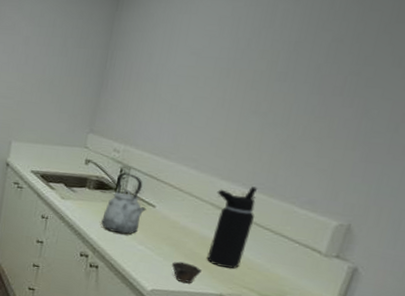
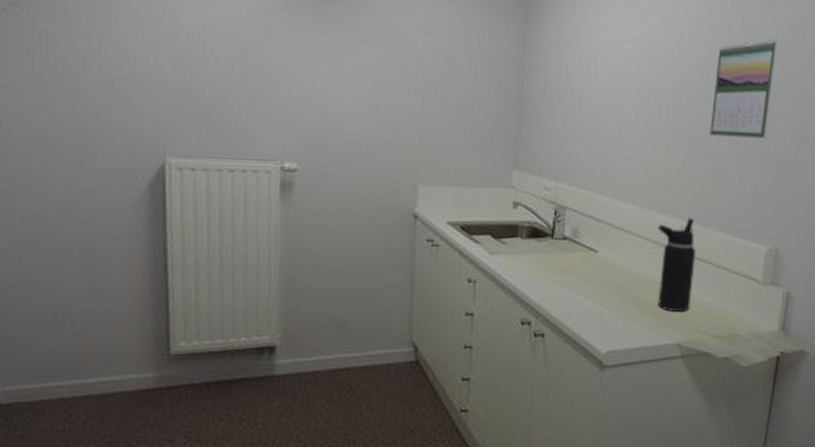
kettle: present [101,173,146,235] -> none [541,215,589,290]
cup: present [171,261,202,283] -> none [623,313,655,338]
calendar: none [289,14,393,117] -> present [710,39,779,139]

